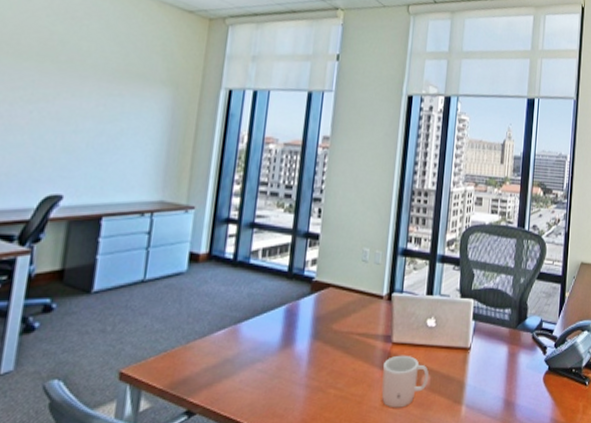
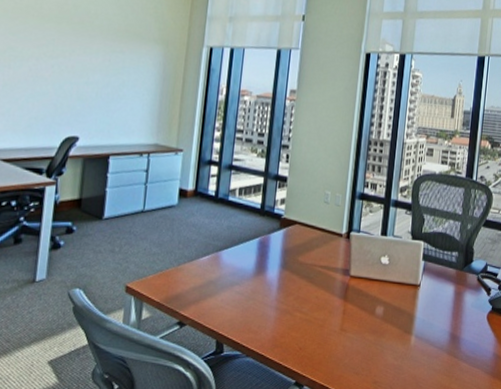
mug: present [381,355,430,408] -> none [340,287,383,333]

